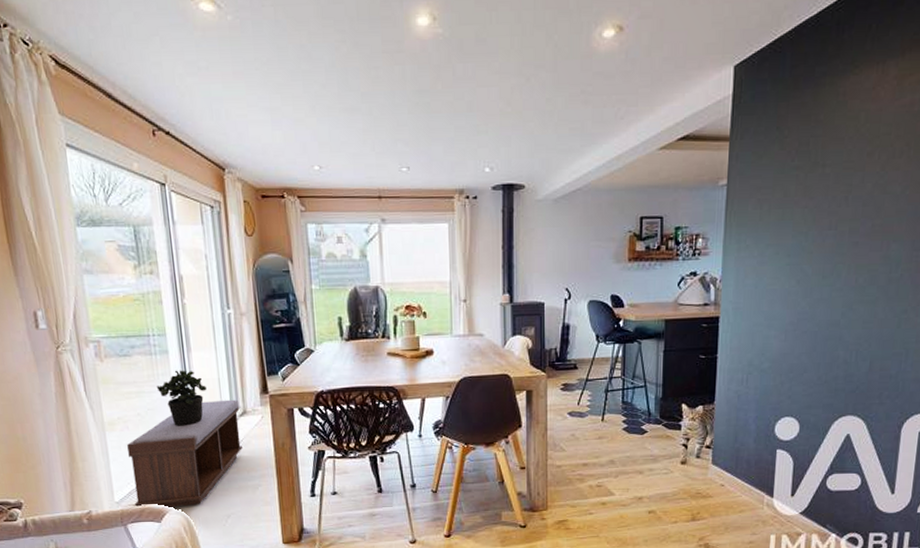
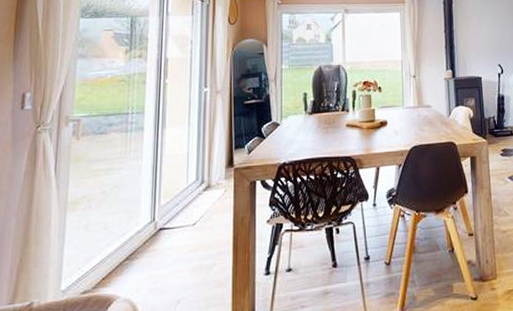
bench: present [127,399,242,509] -> none [82,174,203,296]
potted plant: present [156,370,207,426] -> none [126,146,175,203]

